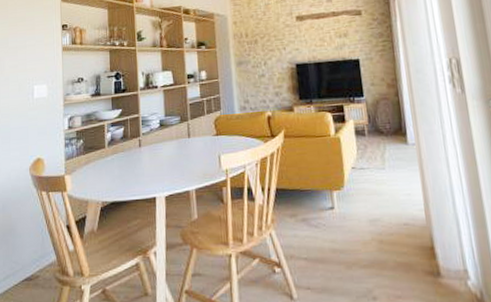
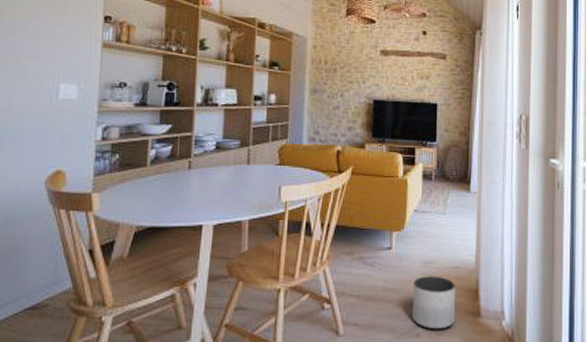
planter: none [362,234,414,292] -> present [413,276,456,330]

